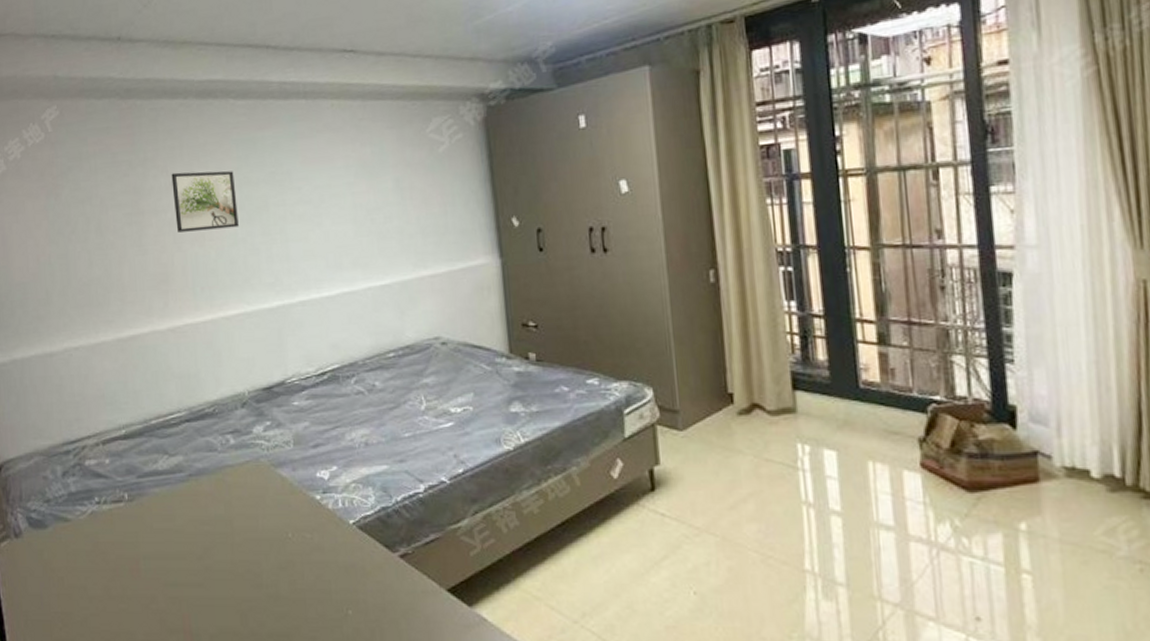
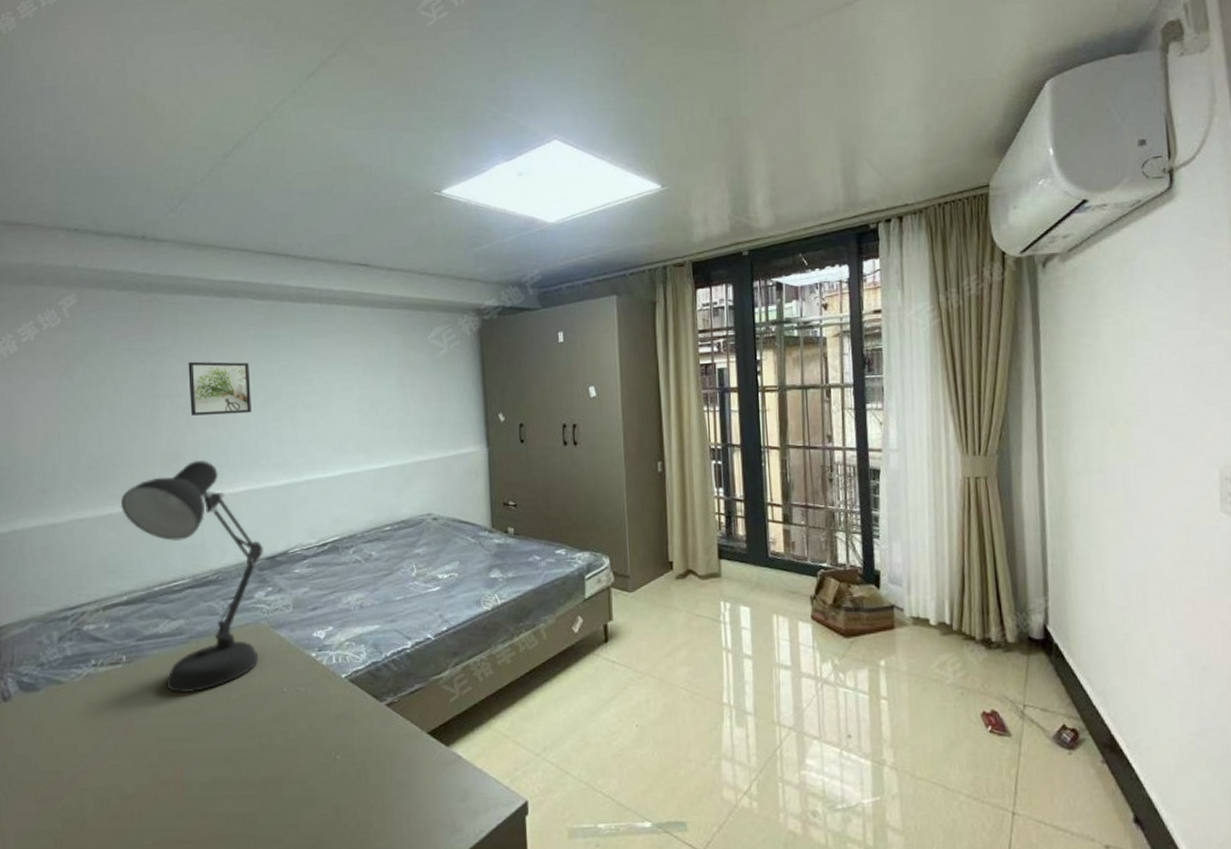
desk lamp: none [113,282,261,536] -> present [120,461,263,693]

